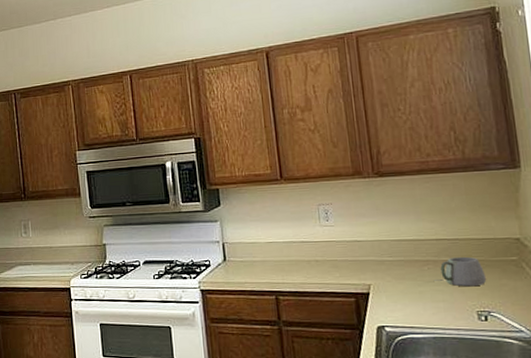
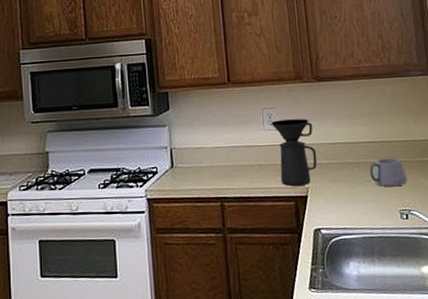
coffee maker: none [328,215,380,282] -> present [271,119,317,186]

